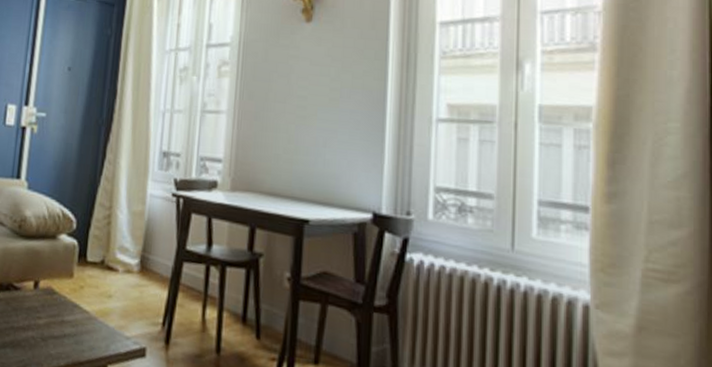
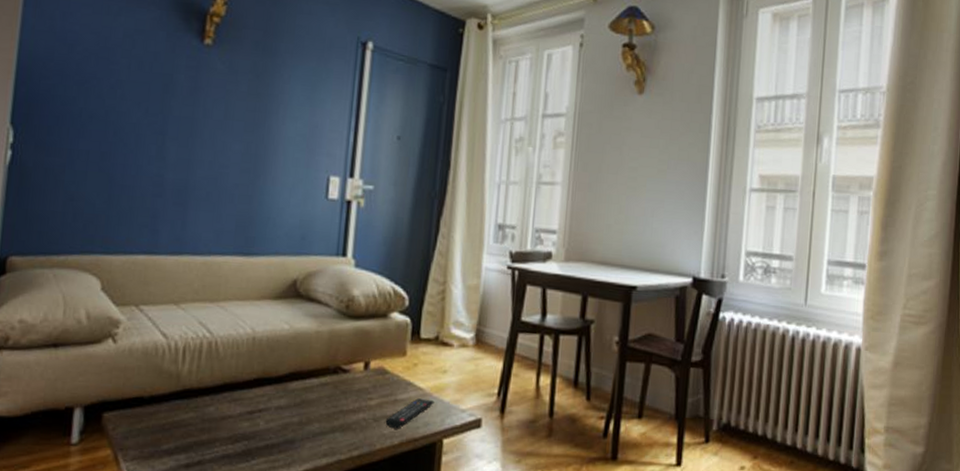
remote control: none [52,321,100,351] -> present [385,398,434,429]

